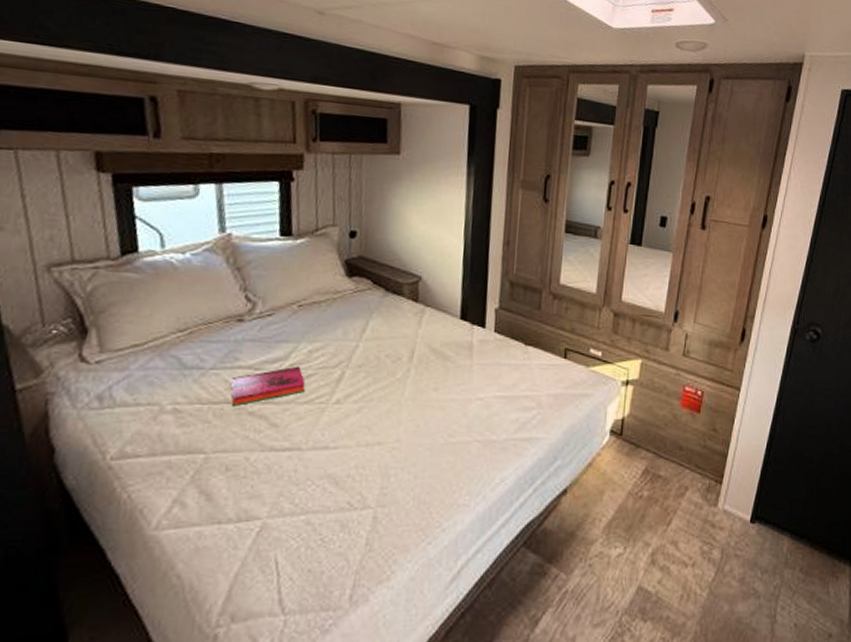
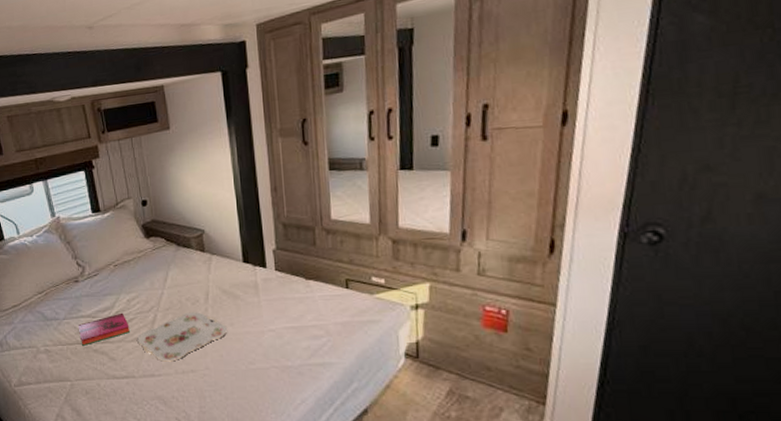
serving tray: none [313,371,431,431] -> present [137,312,228,362]

